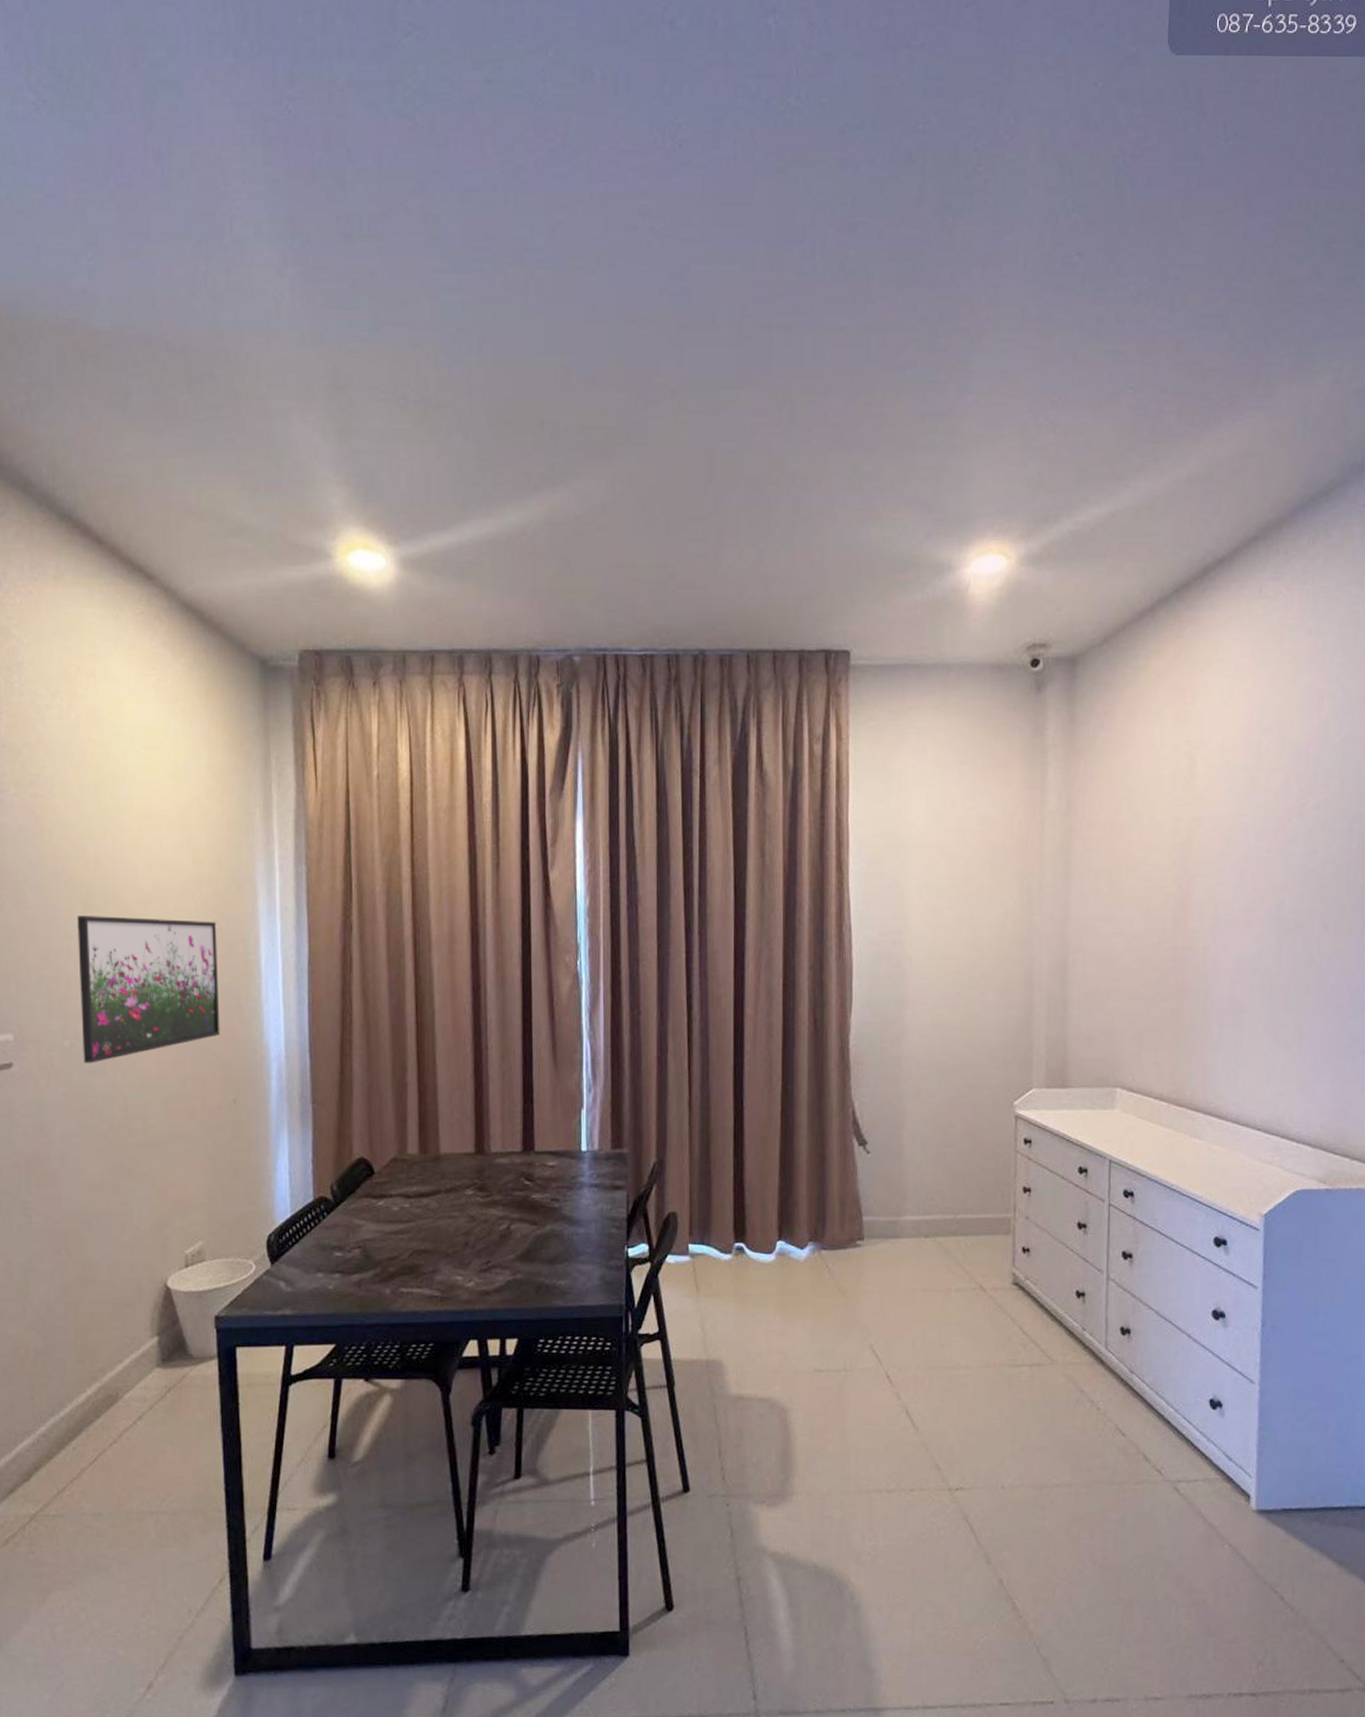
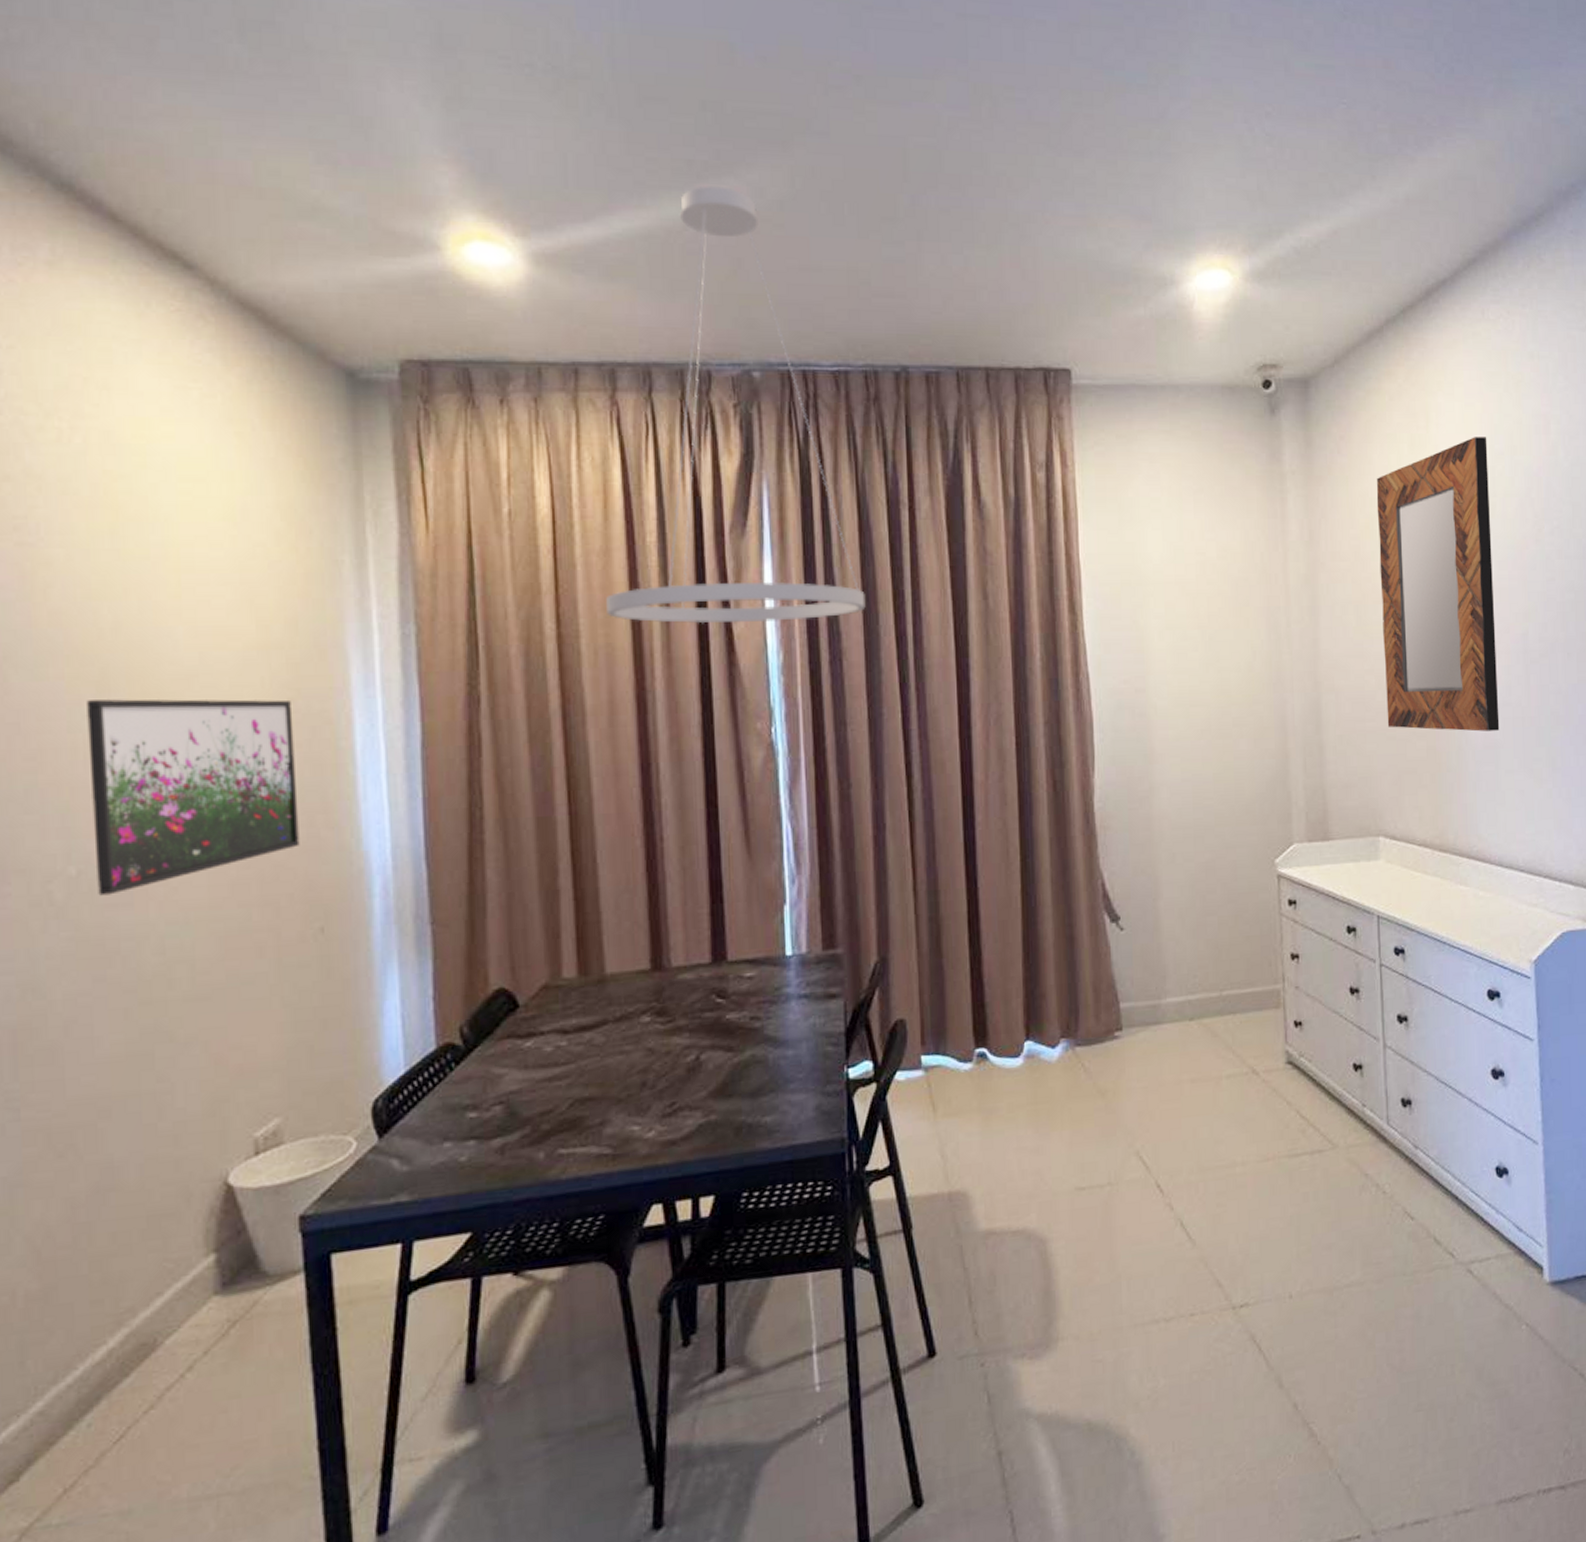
pendant light: none [450,495,660,871] -> present [606,186,866,624]
home mirror: none [1132,712,1256,996] -> present [1376,437,1500,732]

